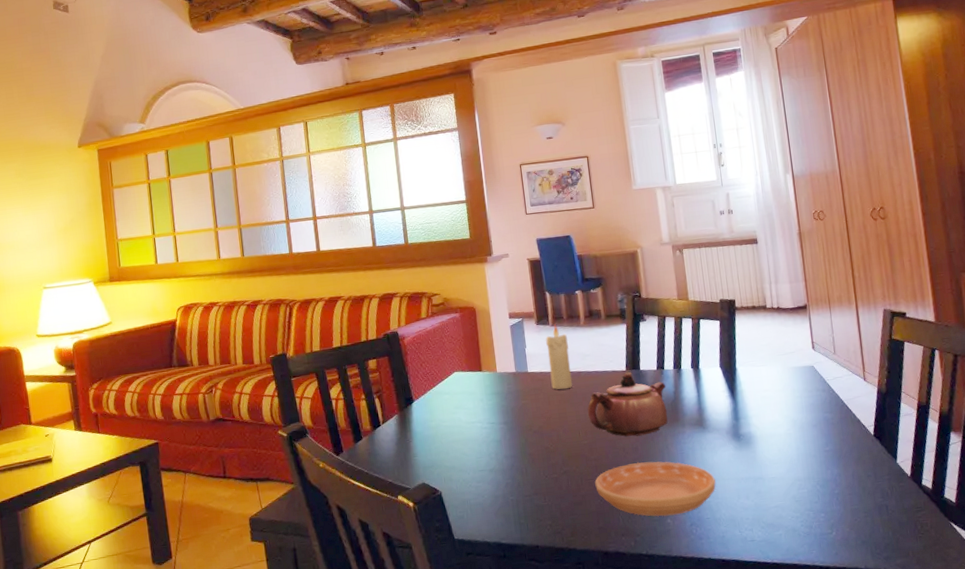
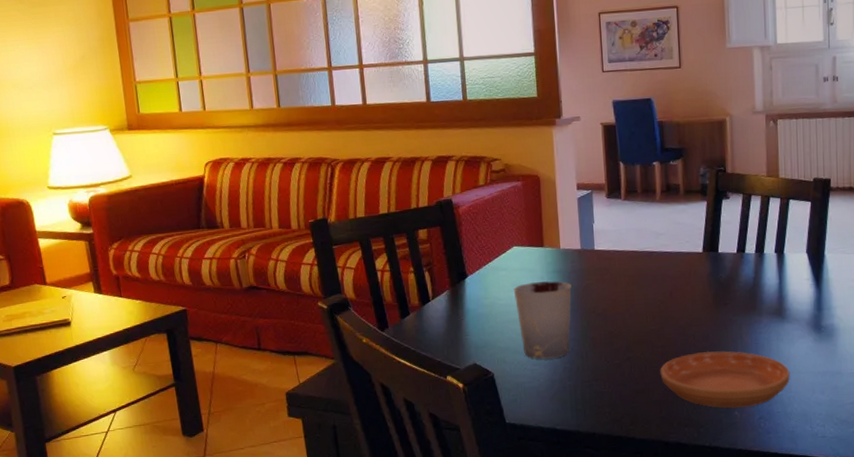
cup: none [456,402,510,477] -> present [513,281,572,360]
candle: present [546,324,573,390] -> none [616,198,643,270]
teapot: present [587,372,668,437] -> none [657,254,745,324]

